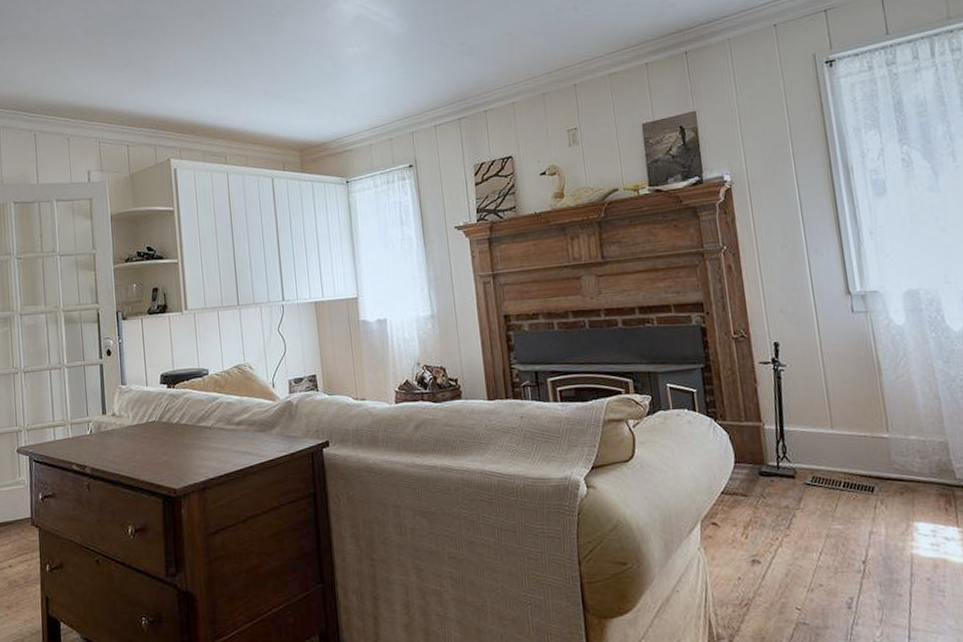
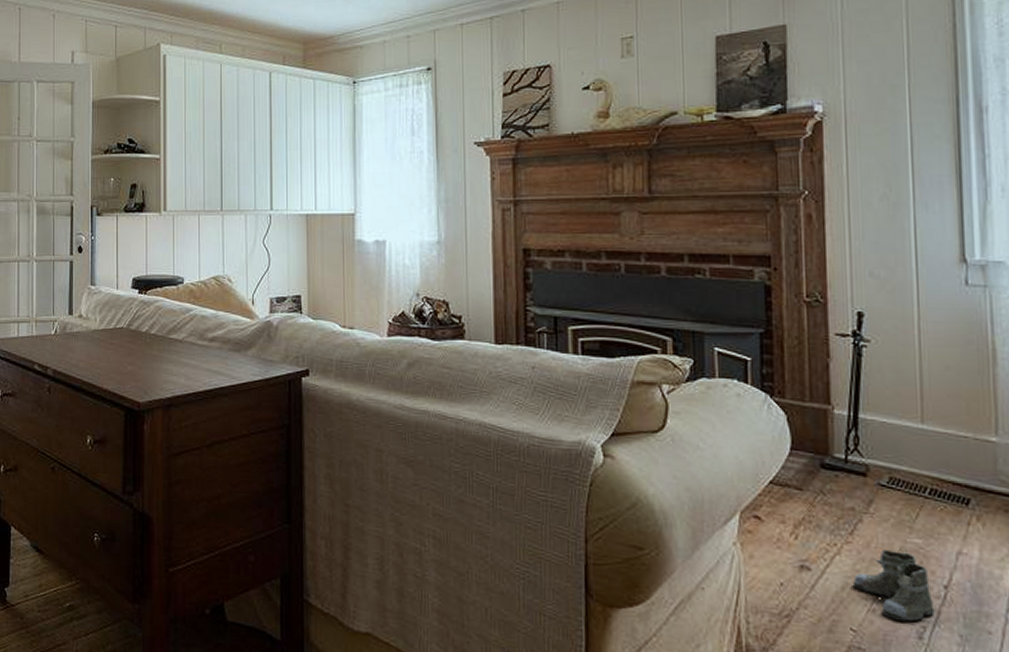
boots: none [793,537,864,596] -> present [852,549,941,626]

